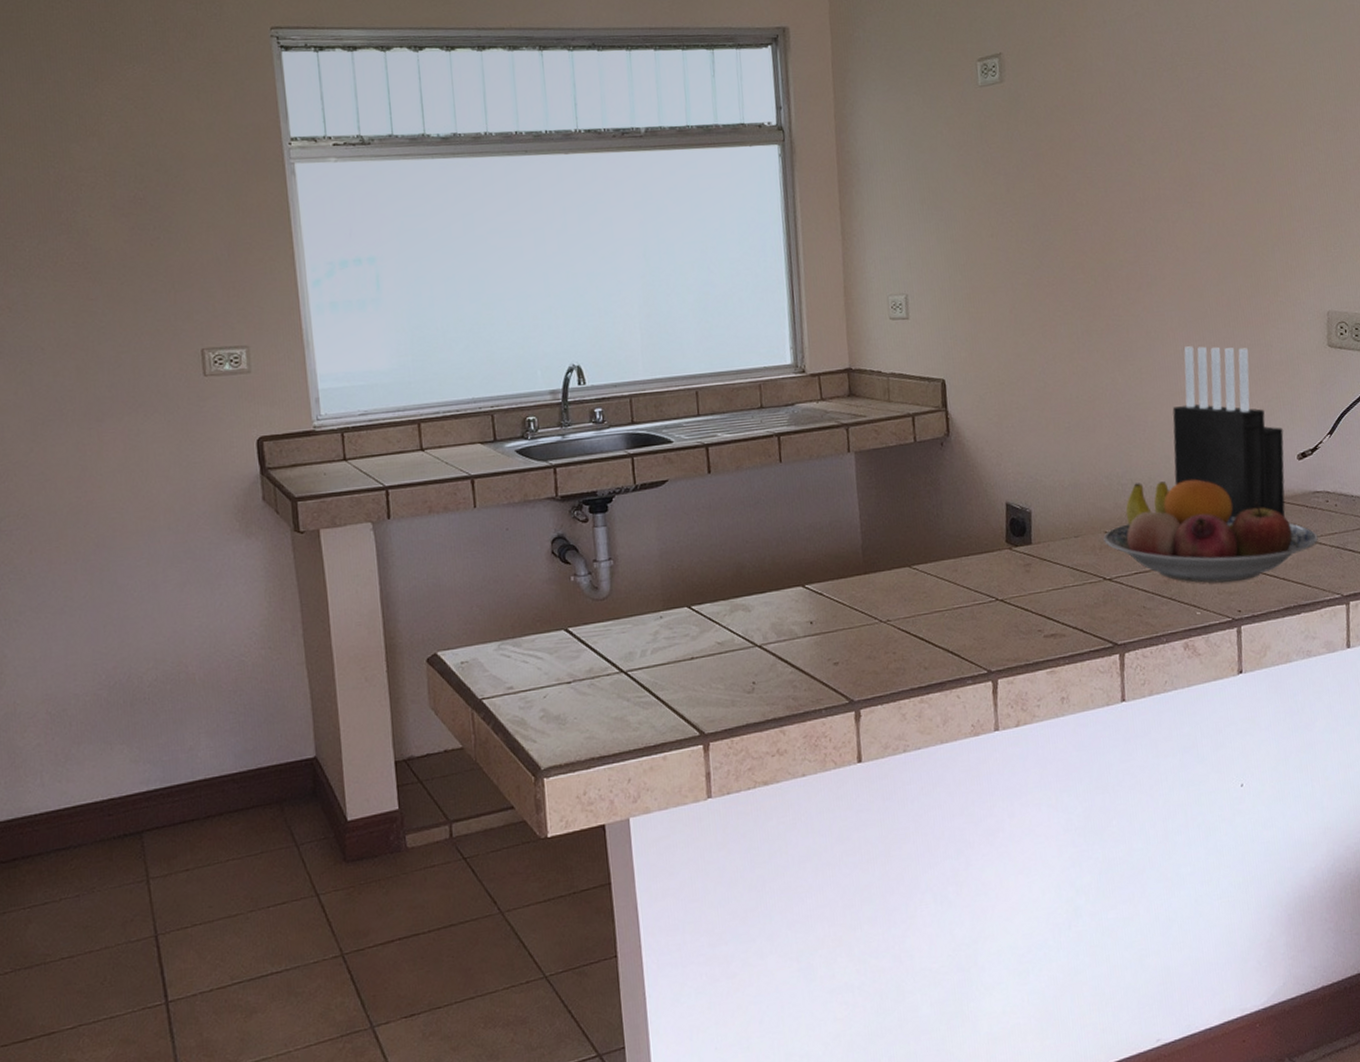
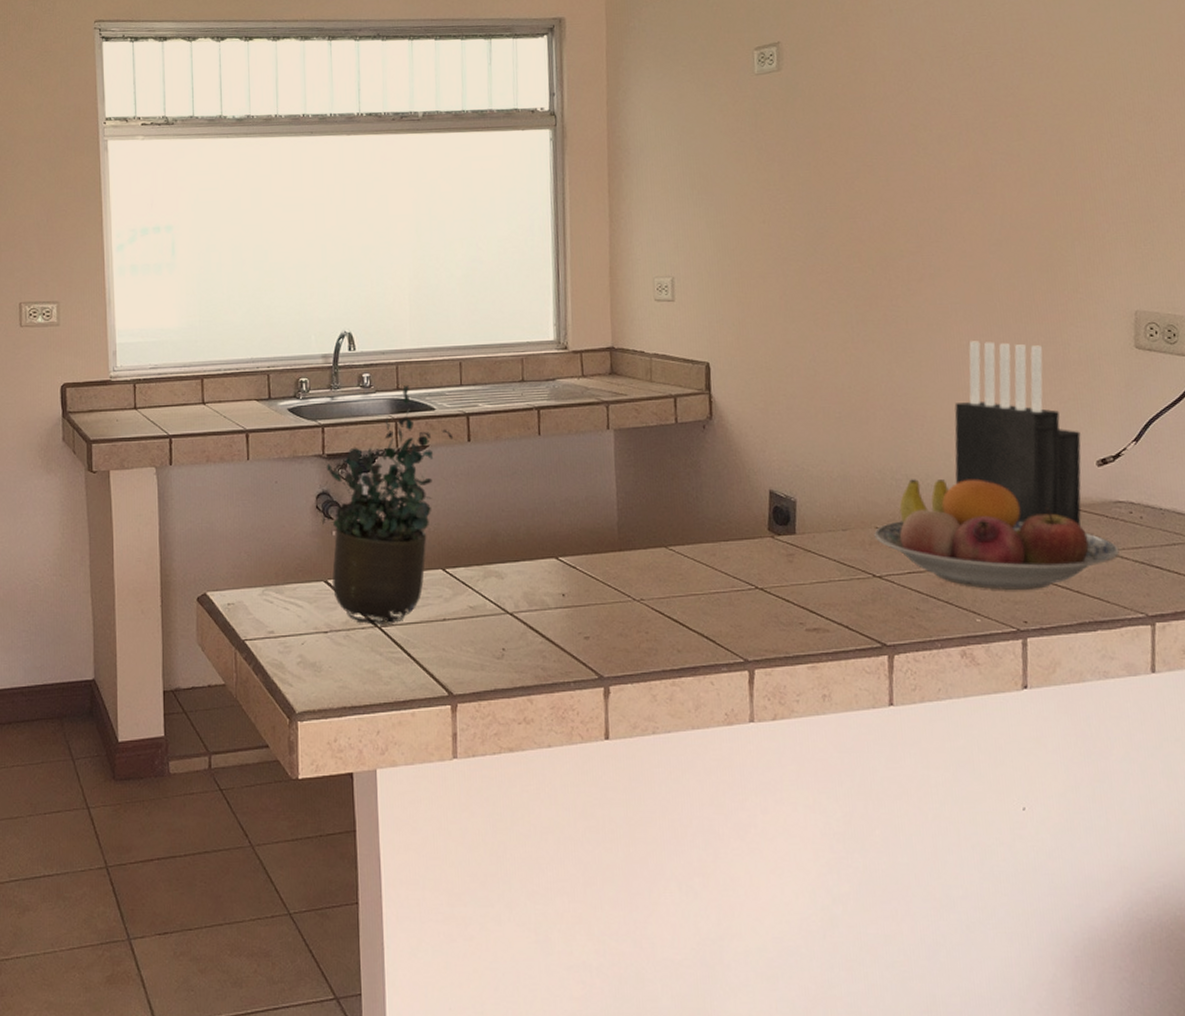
potted plant: none [557,417,693,671] -> present [321,384,454,625]

